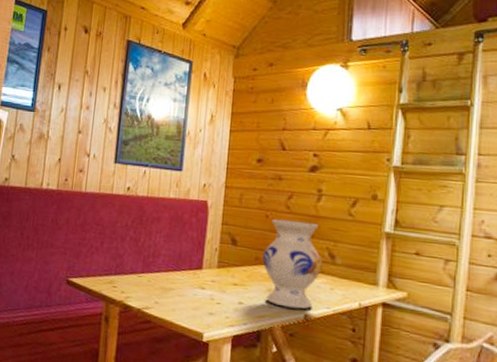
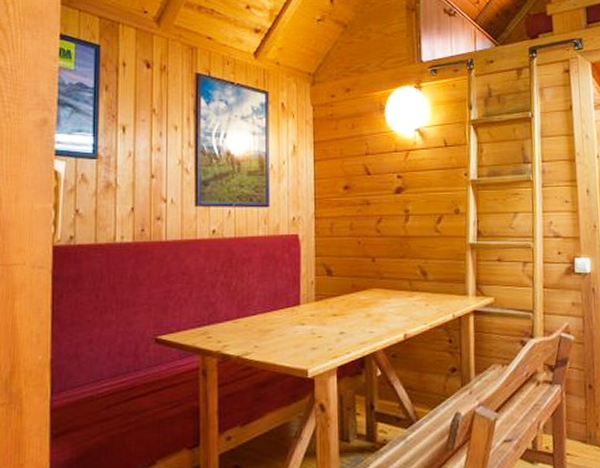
vase: present [263,218,323,309] -> none [359,243,416,330]

